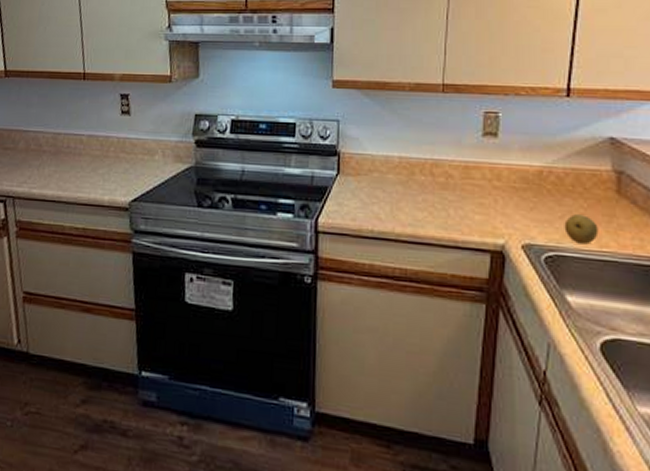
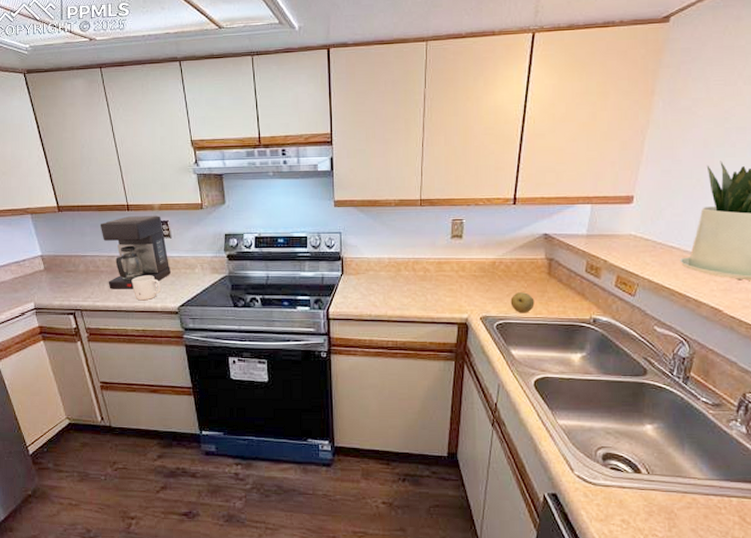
coffee maker: none [49,86,126,176] -> present [100,216,172,289]
mug: none [77,159,112,191] -> present [131,275,162,301]

